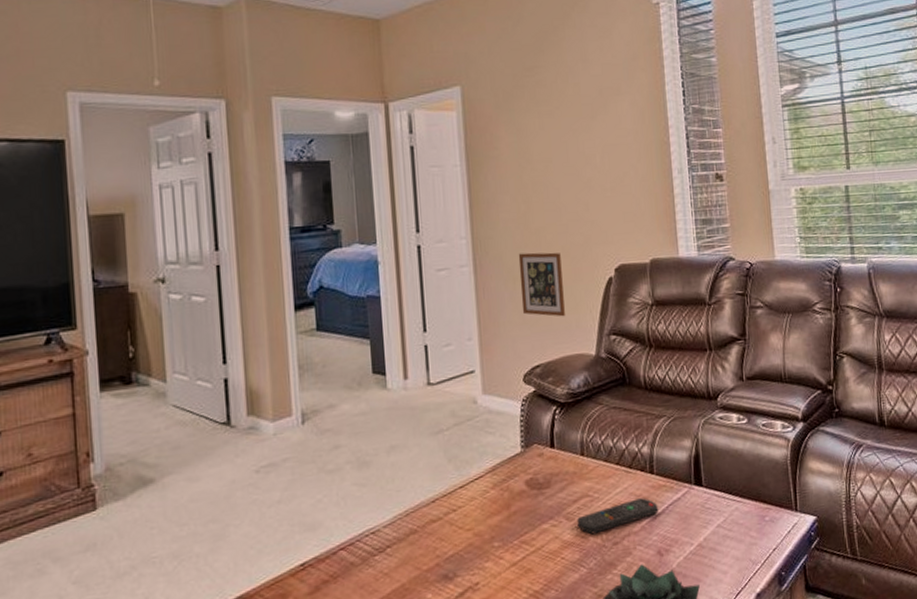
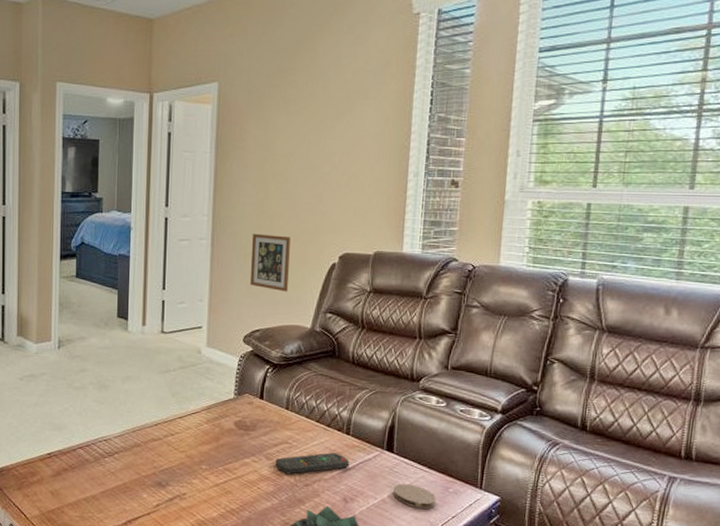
coaster: none [708,519,755,547] -> present [393,483,436,510]

